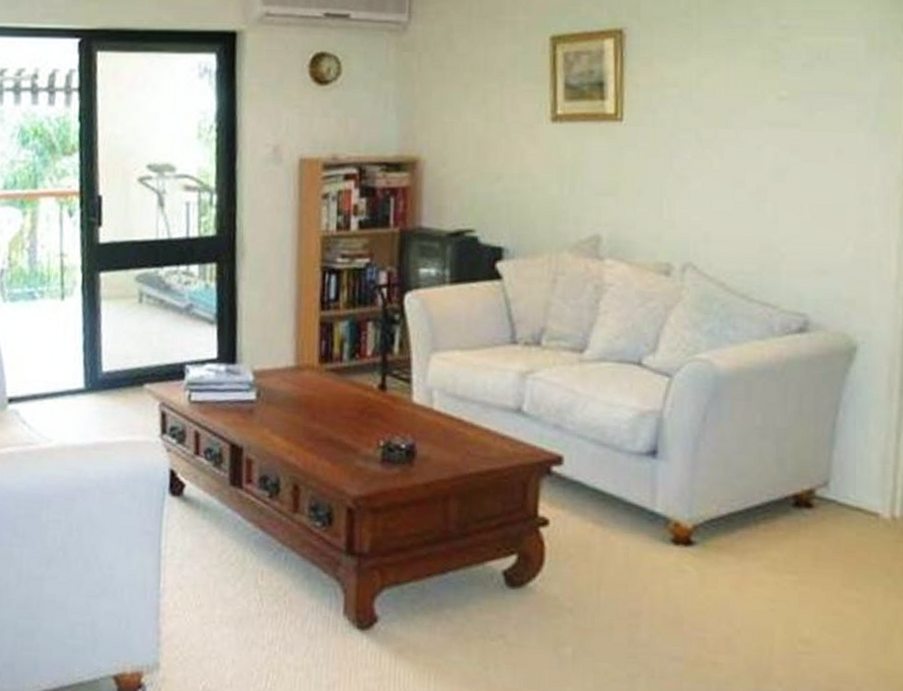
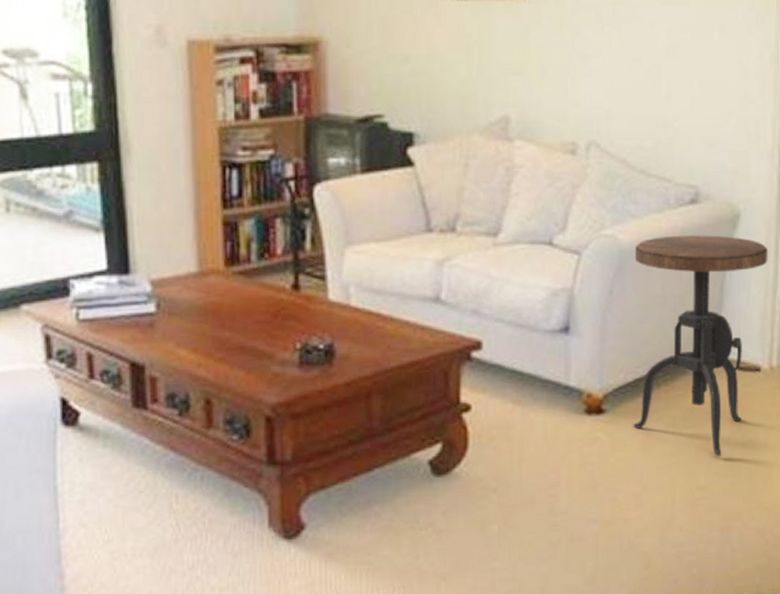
side table: none [725,364,891,610] -> present [633,235,768,457]

